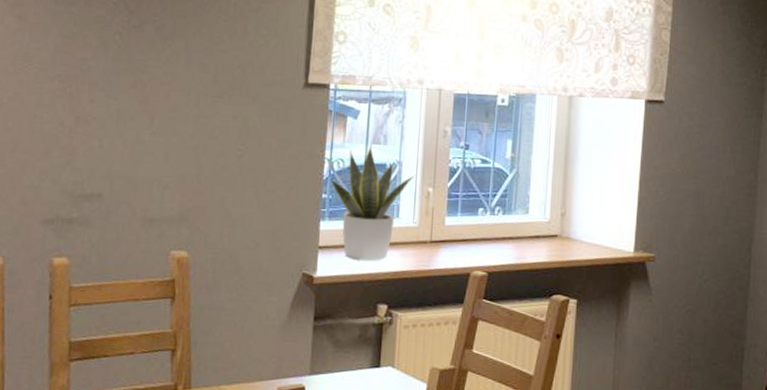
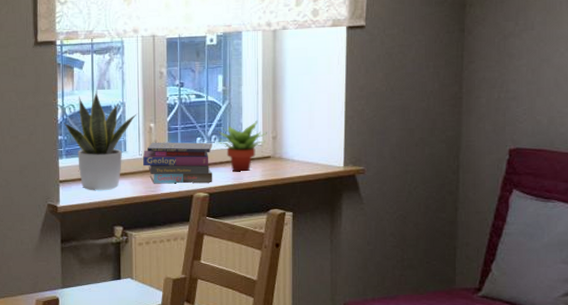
books: none [417,209,496,261] -> present [143,142,213,184]
succulent plant: none [501,193,556,251] -> present [217,120,267,172]

